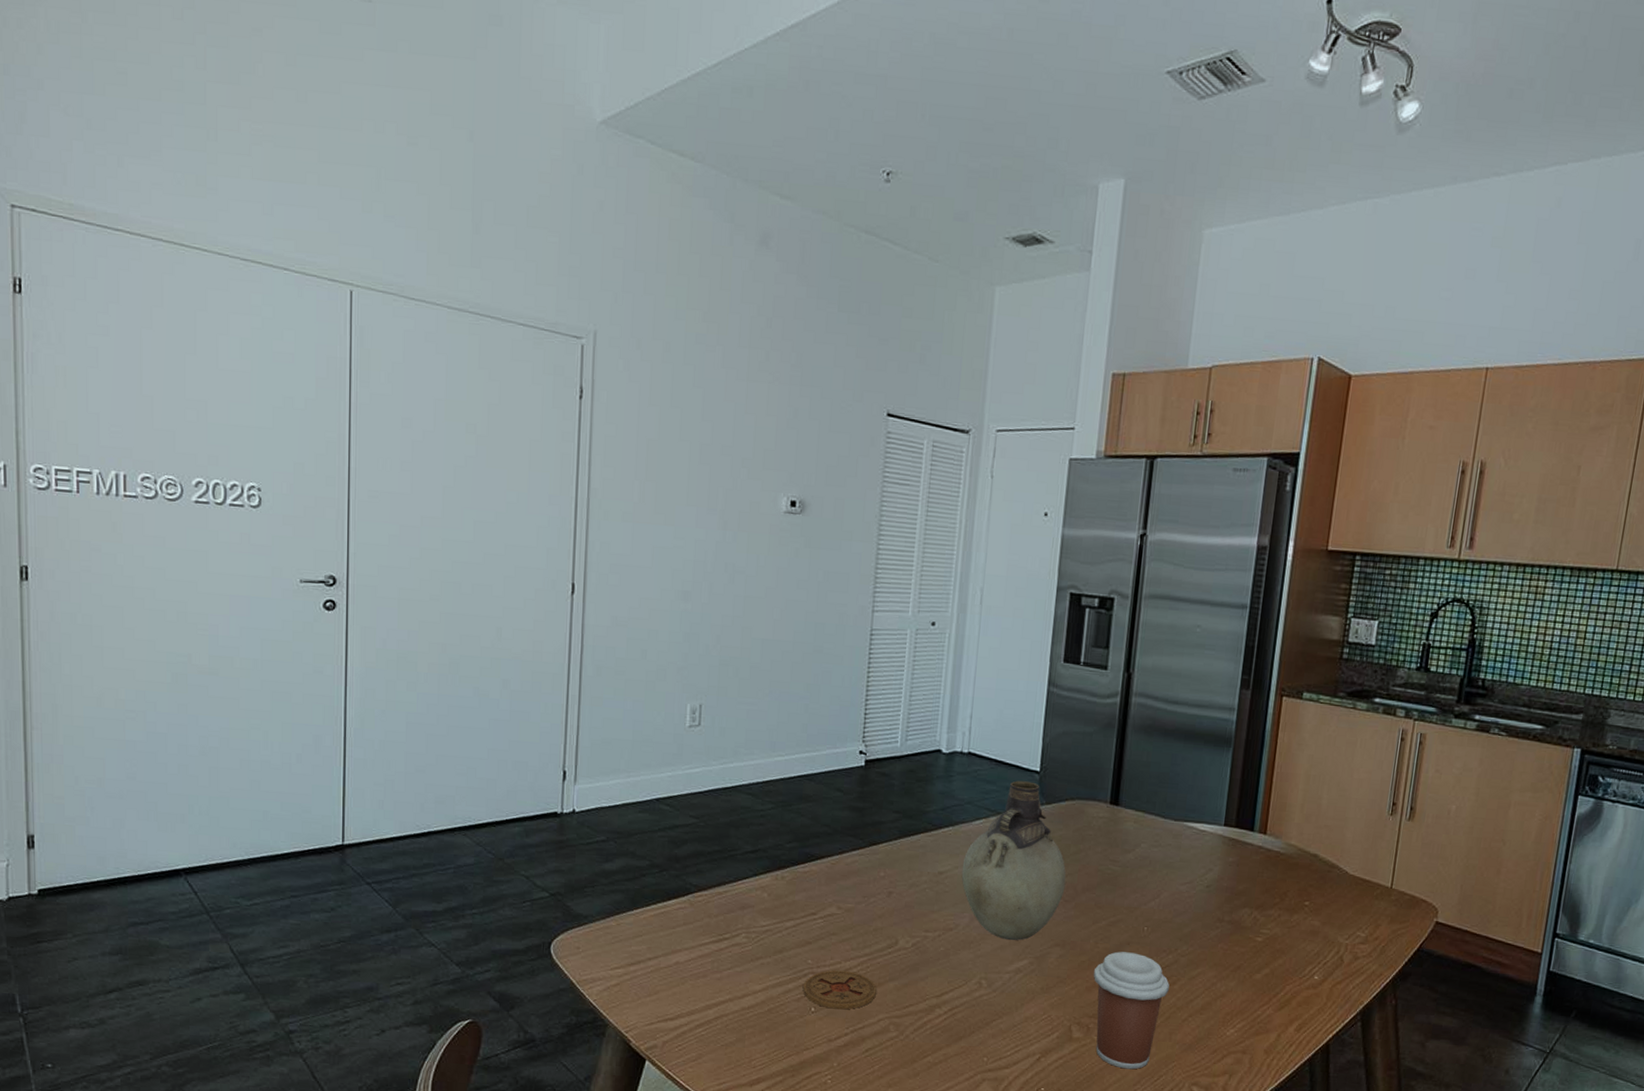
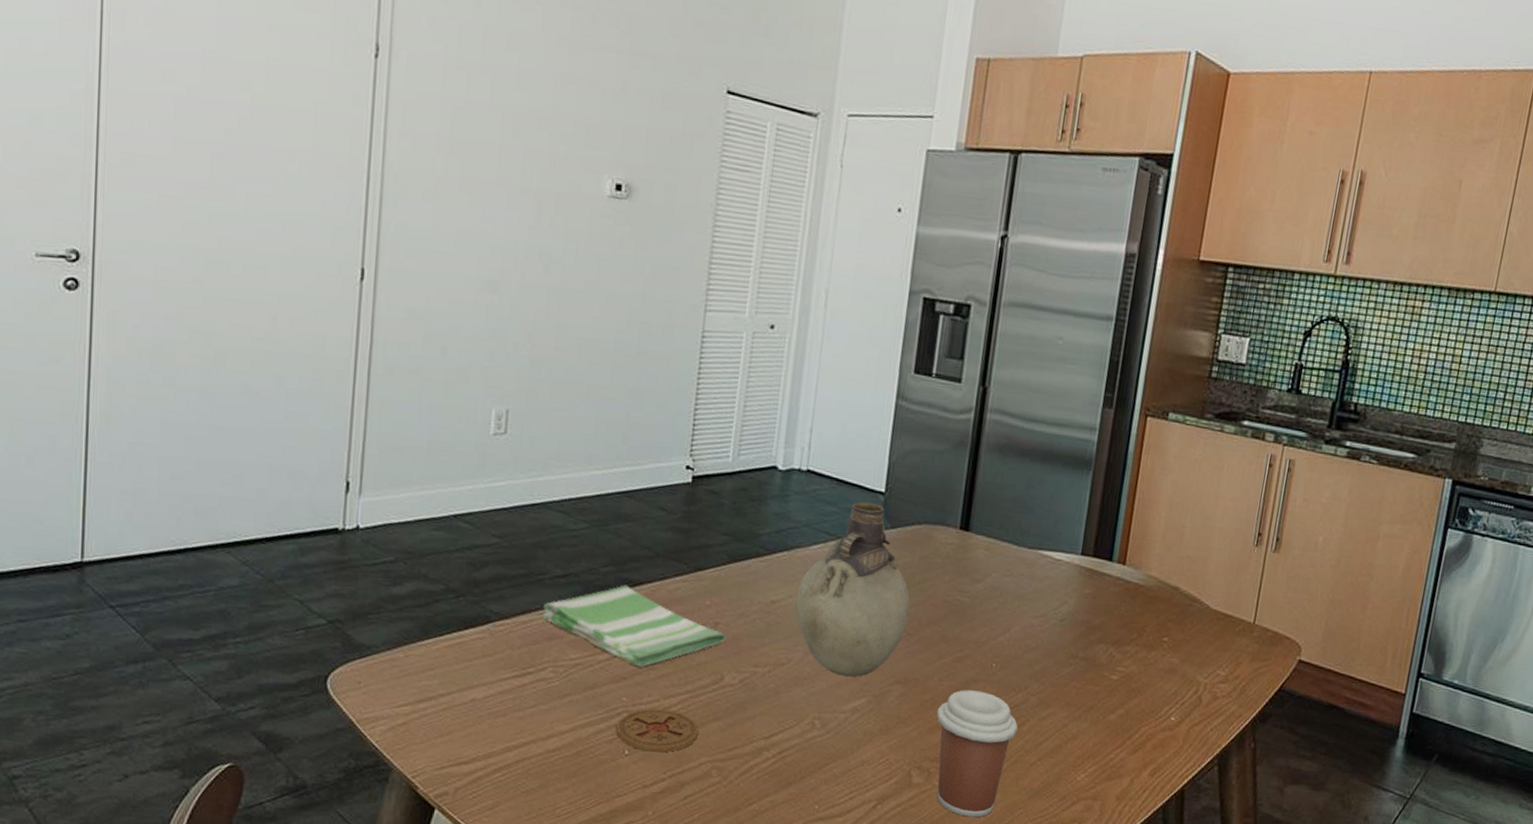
dish towel: none [734,859,900,933] -> present [541,585,727,667]

